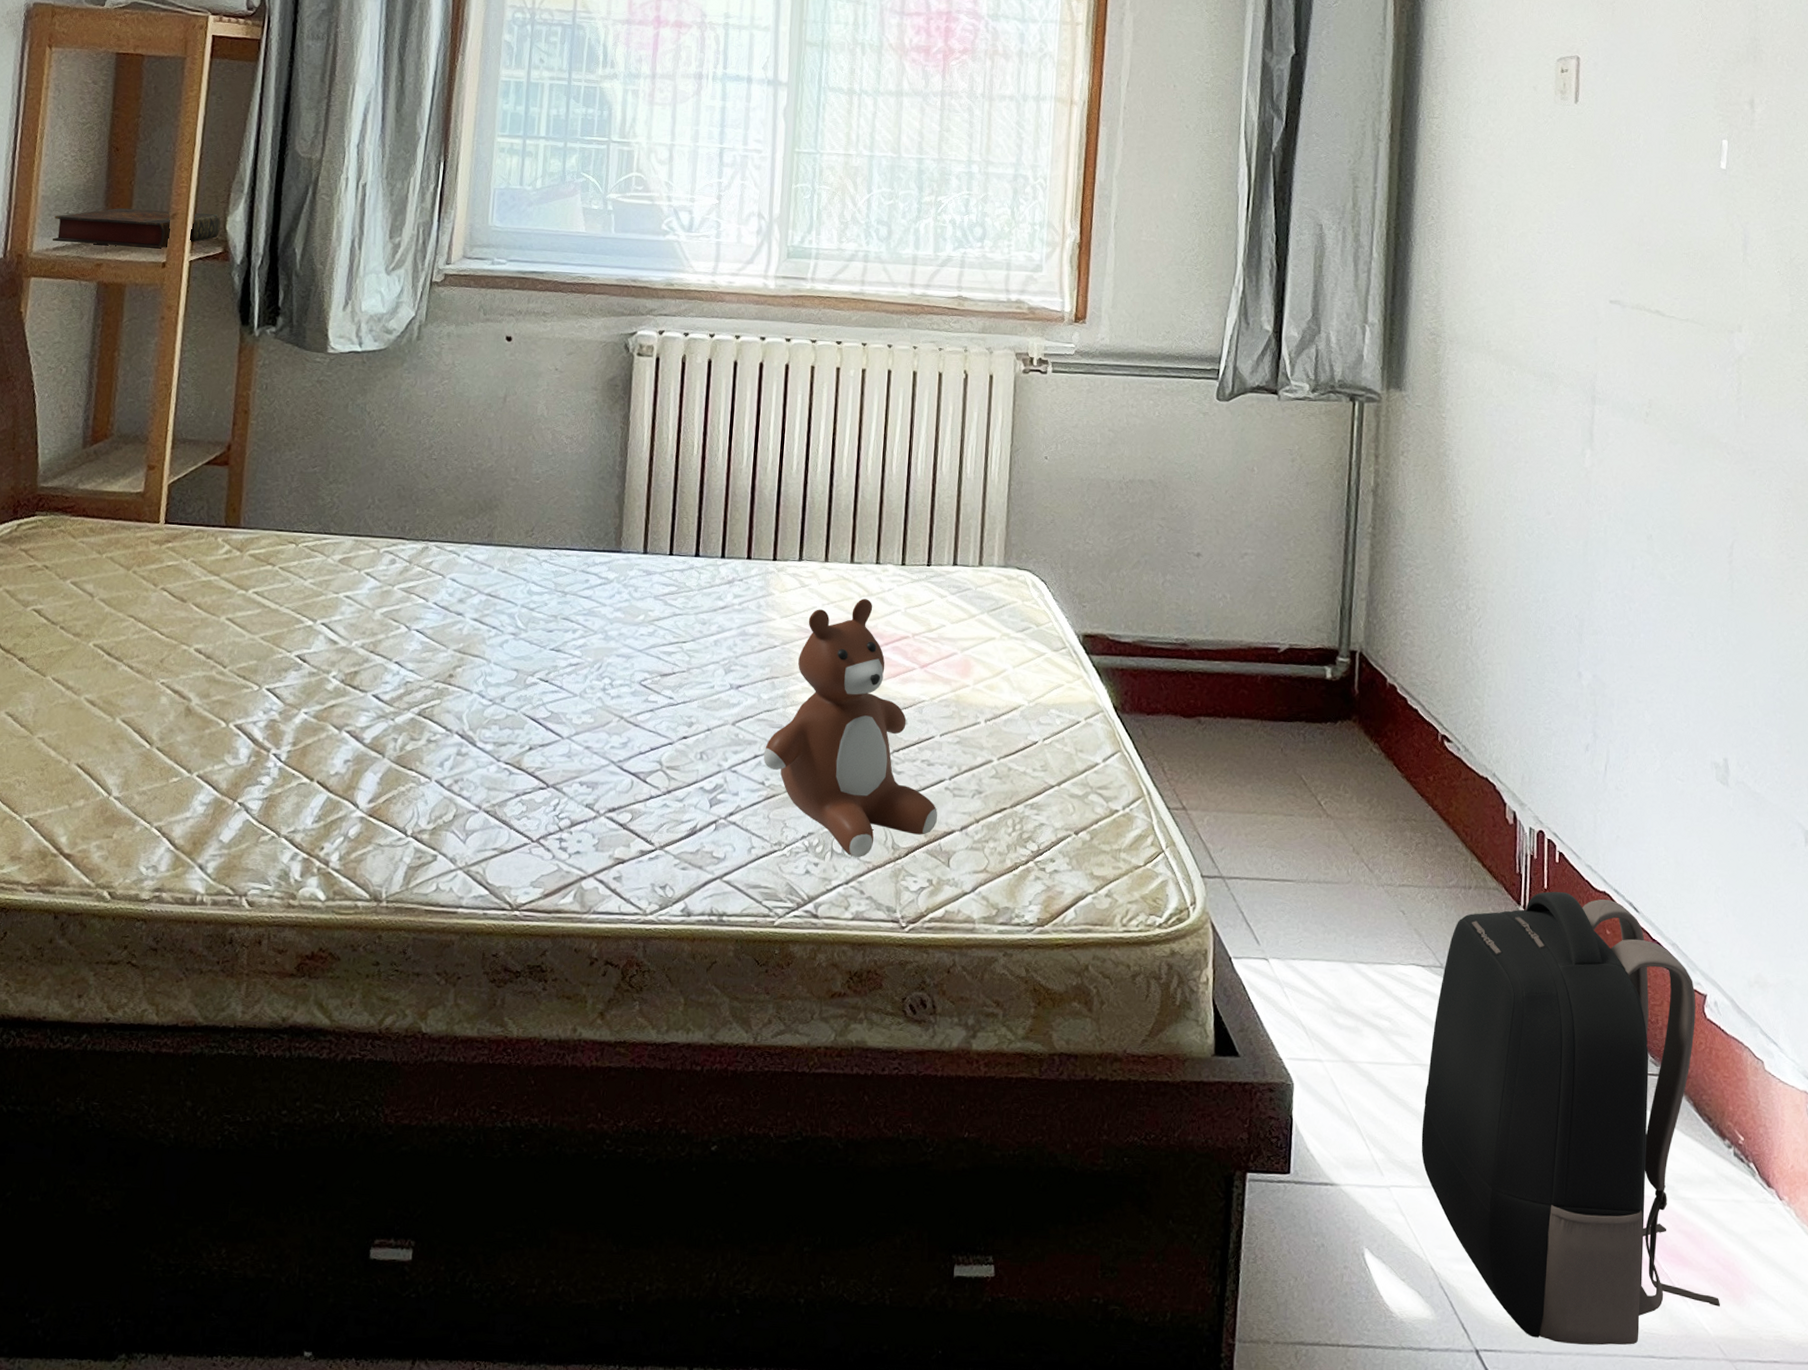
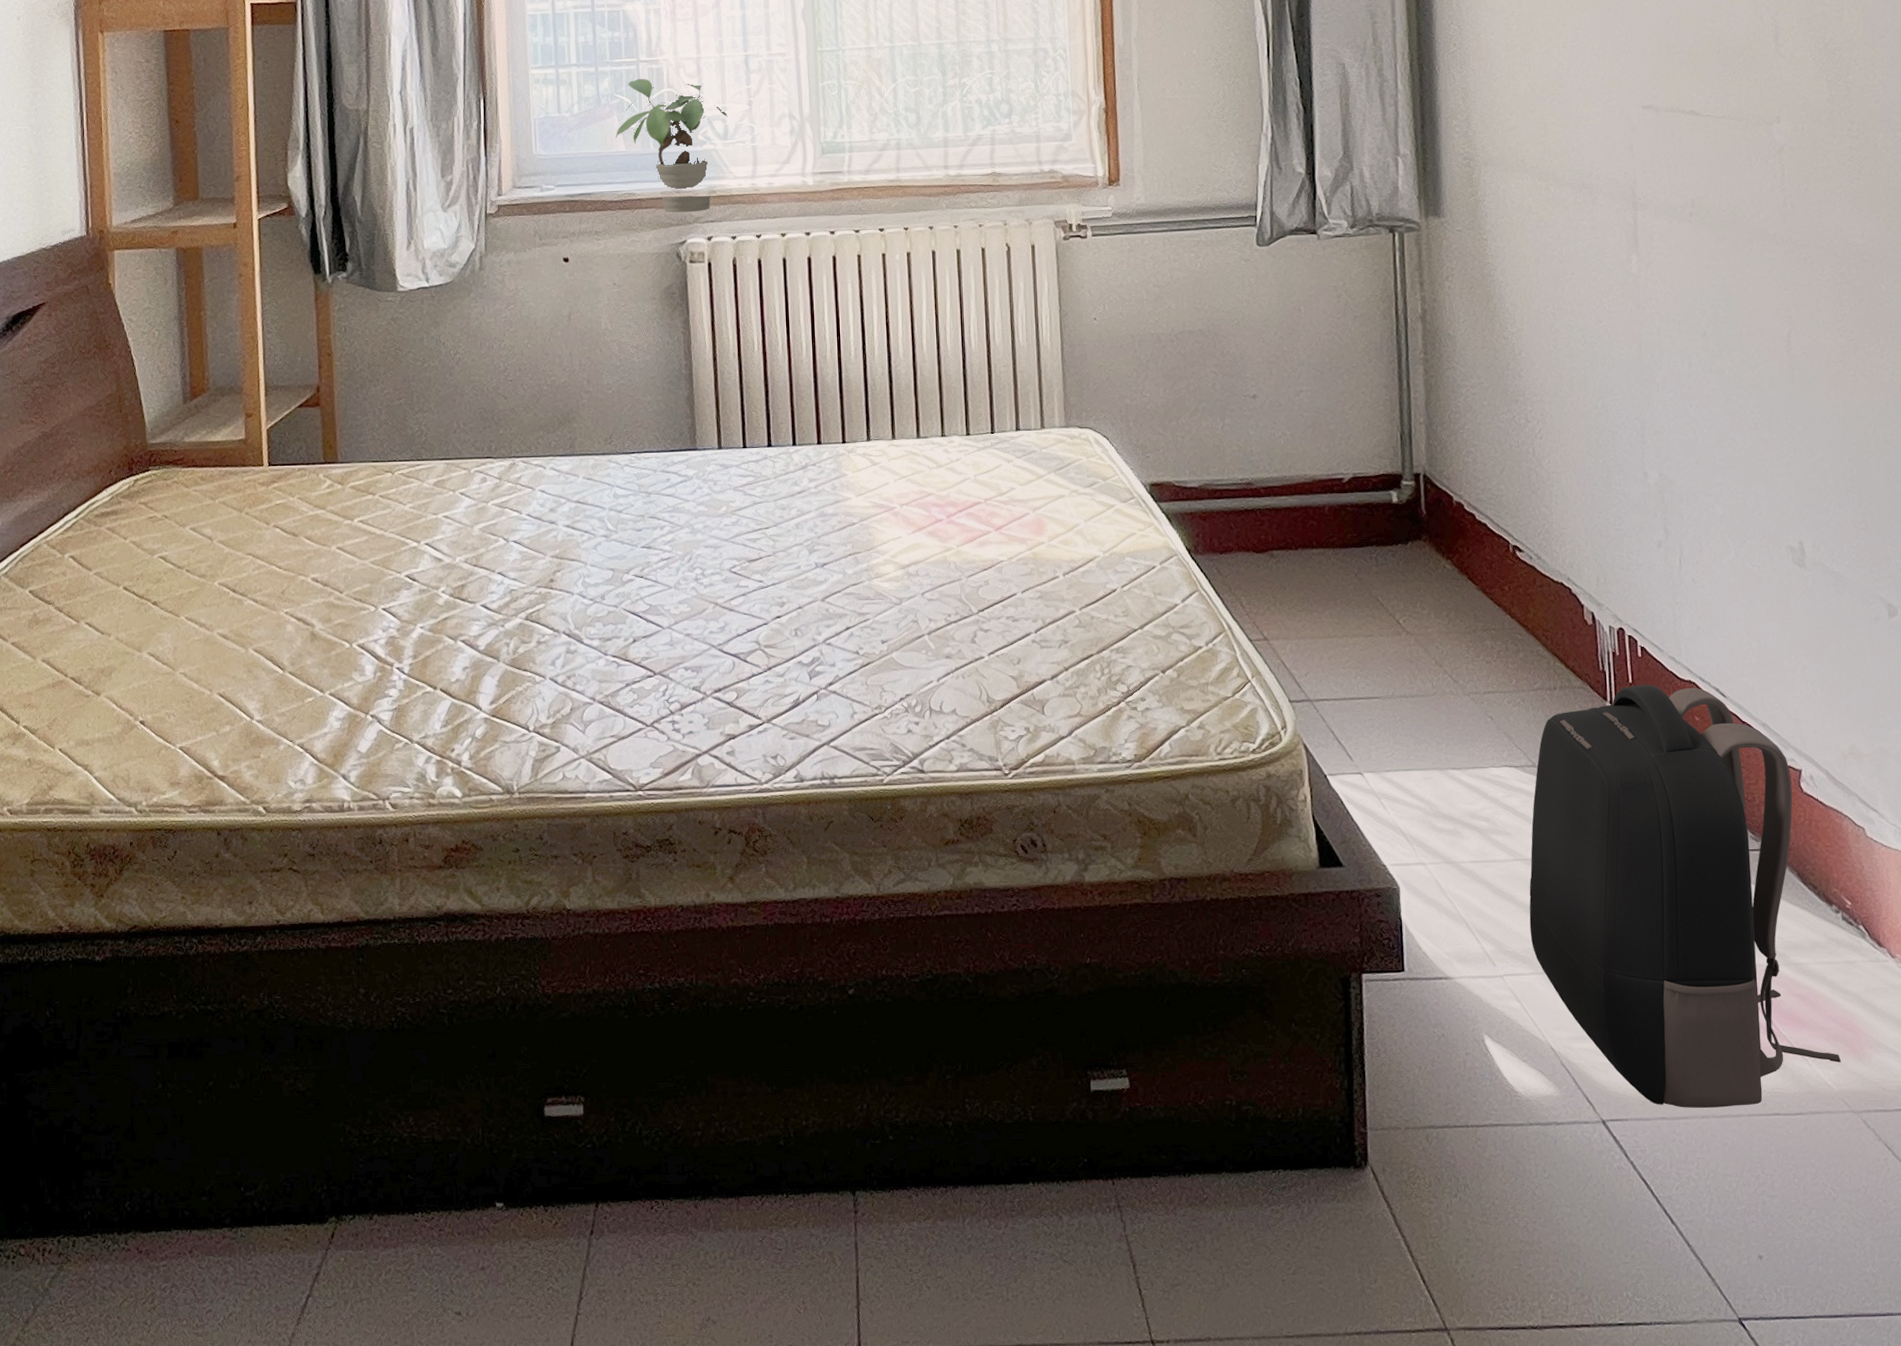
book: present [52,208,221,249] -> none [128,173,282,215]
potted plant: none [576,159,695,304] -> present [615,78,728,213]
teddy bear: present [763,599,938,857] -> none [854,471,1028,713]

